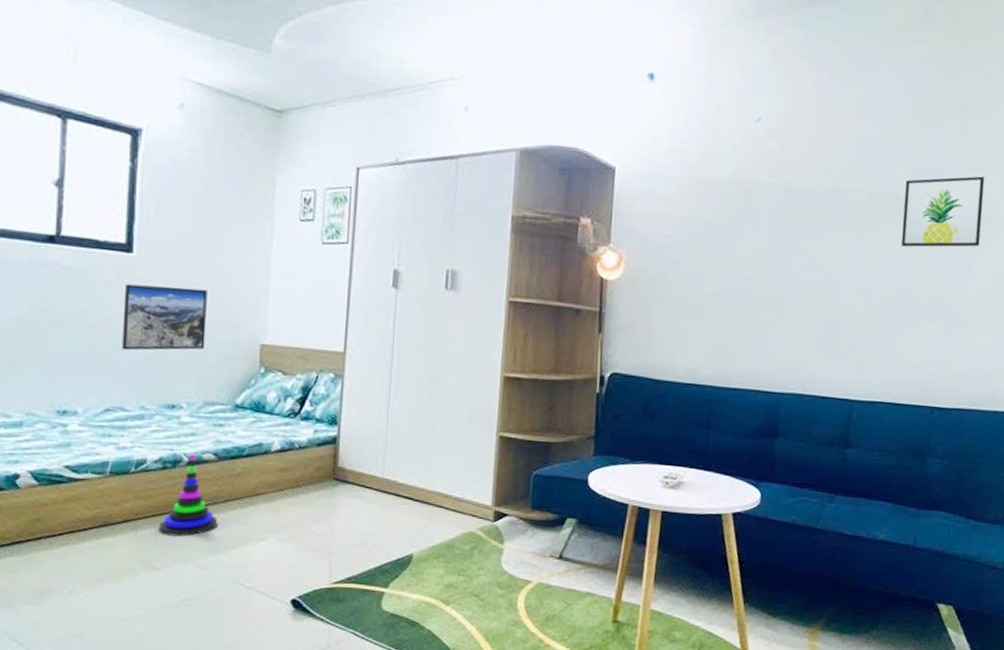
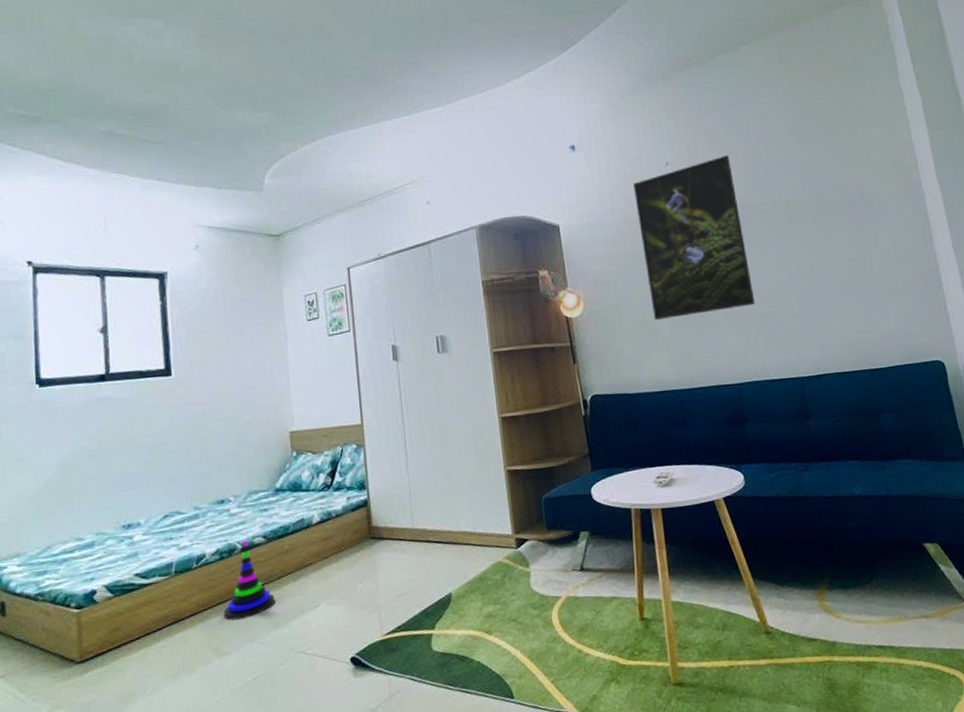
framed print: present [122,284,207,351] -> none [169,394,243,461]
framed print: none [701,123,835,308] -> present [633,155,756,320]
wall art: present [901,176,985,248] -> none [798,171,873,241]

